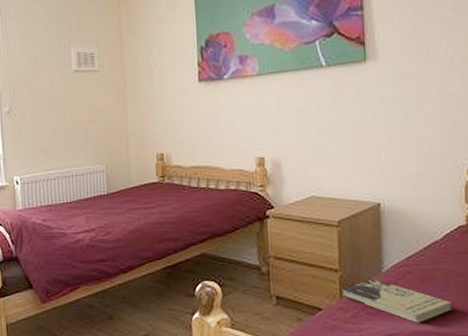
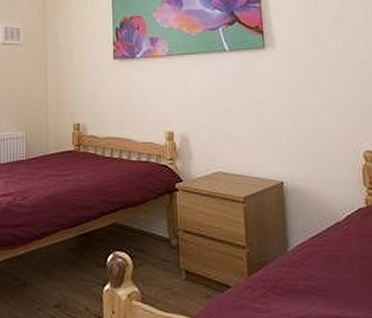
book: present [341,278,452,323] -> none [249,257,358,307]

